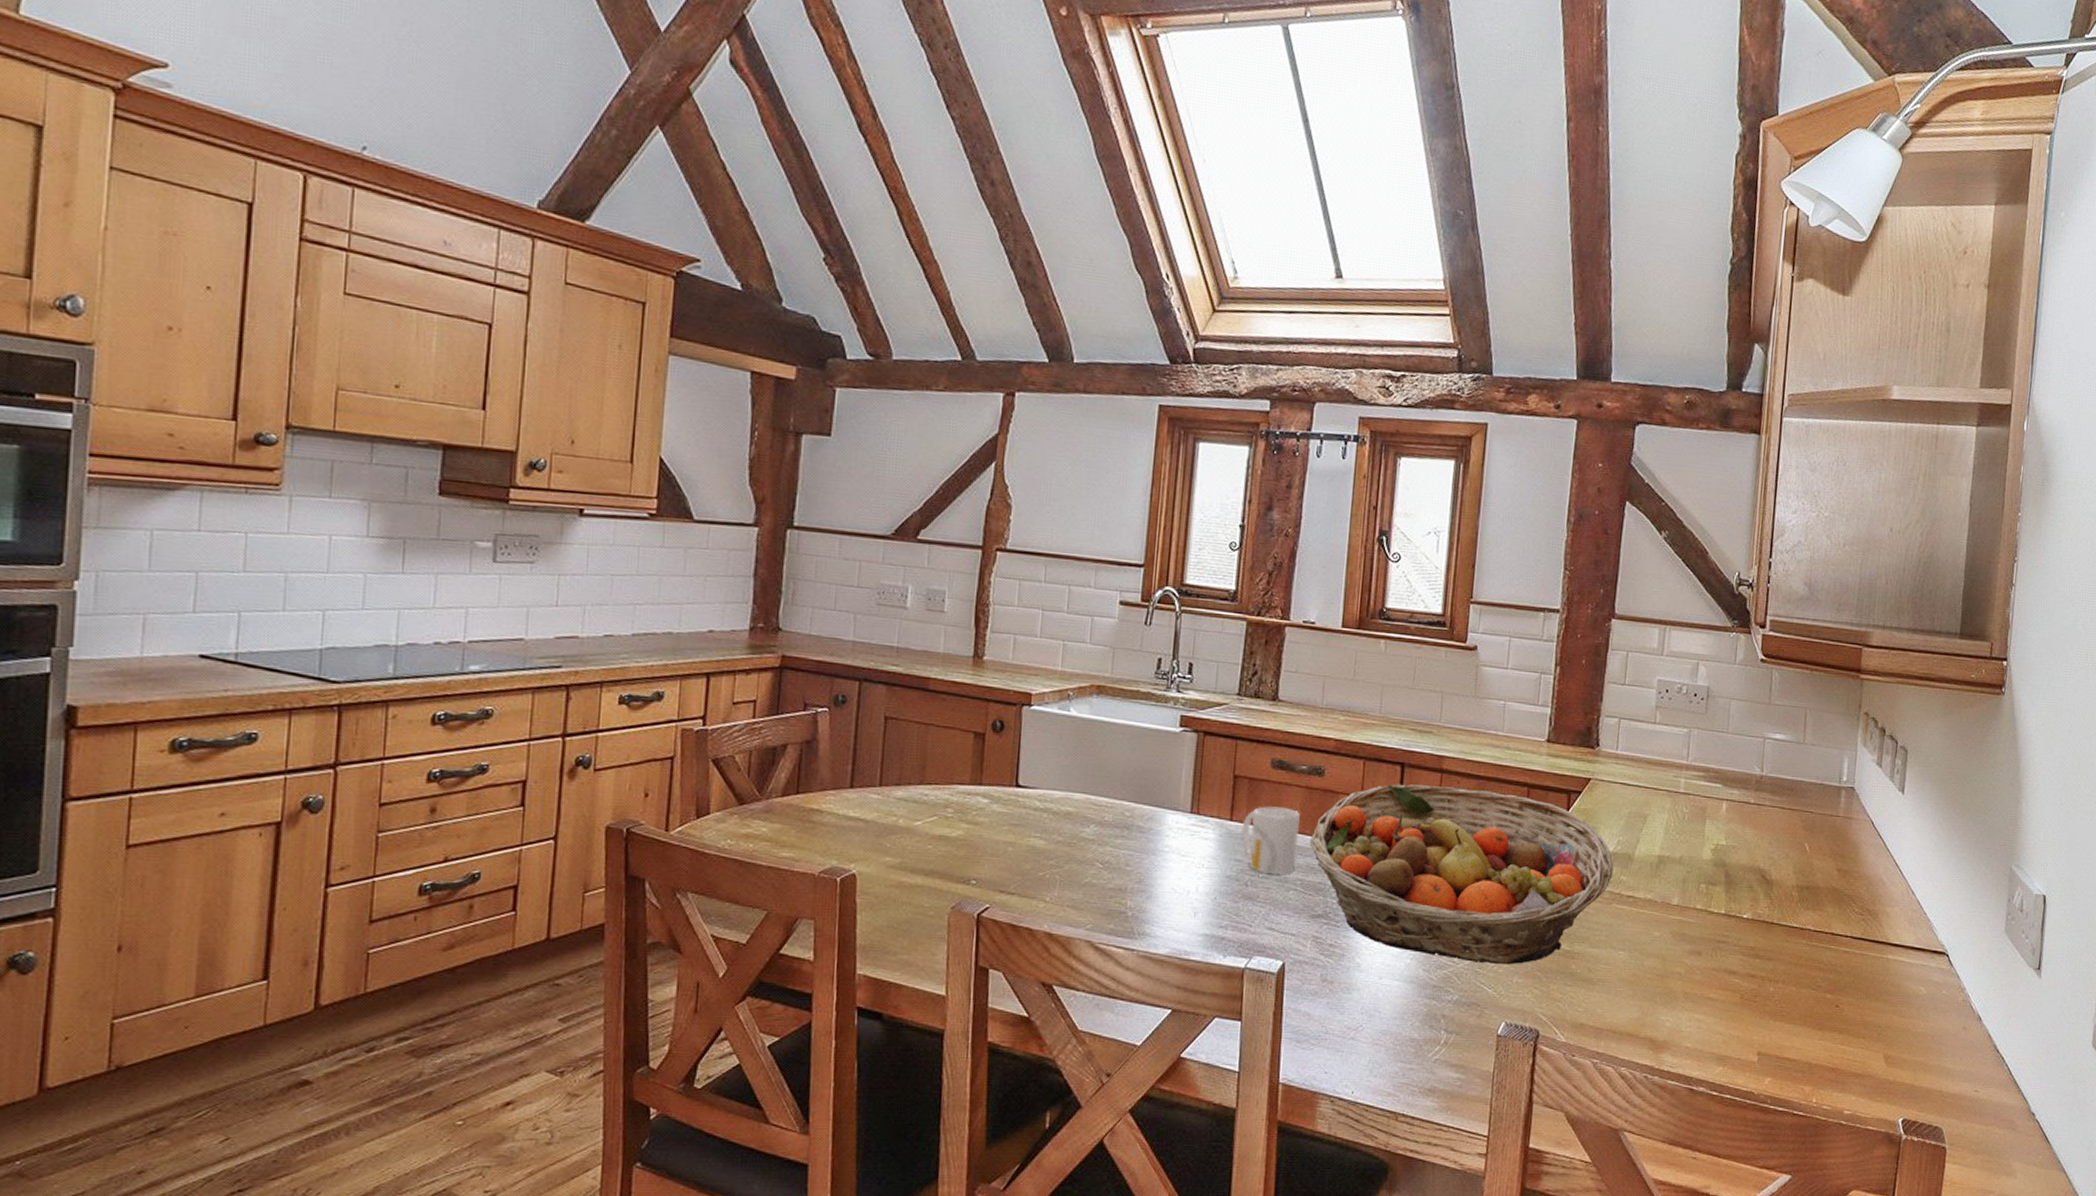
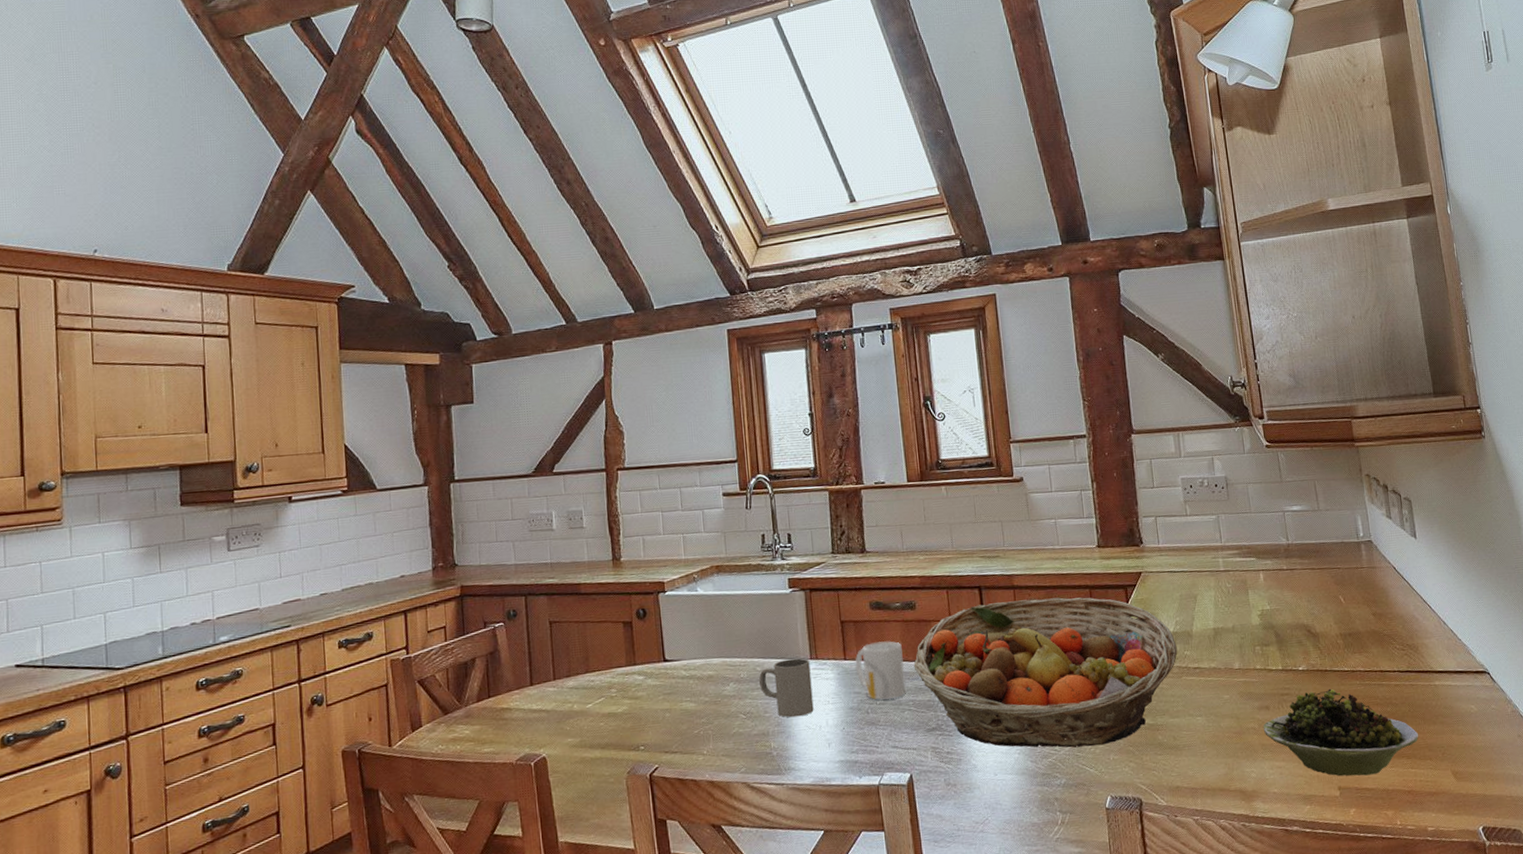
mug: none [1124,808,1189,877] -> present [758,658,814,718]
bowl: none [1689,943,1858,1045] -> present [1263,688,1419,777]

